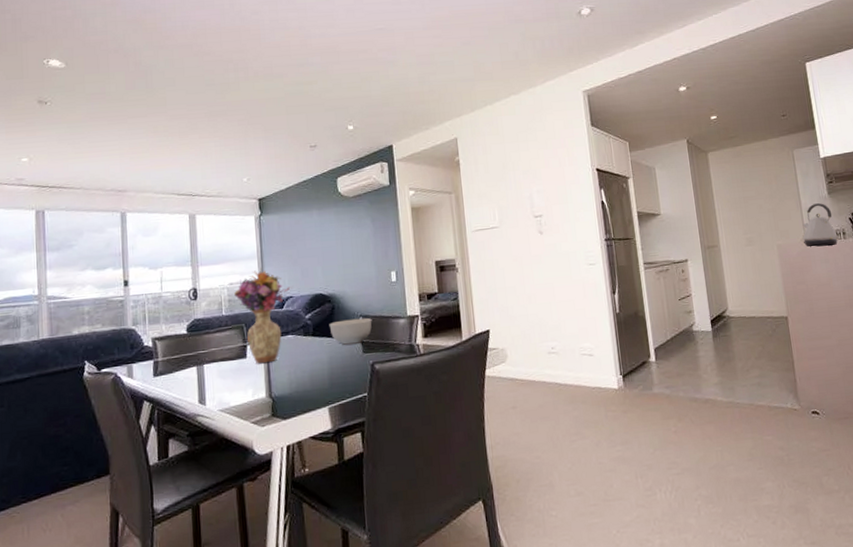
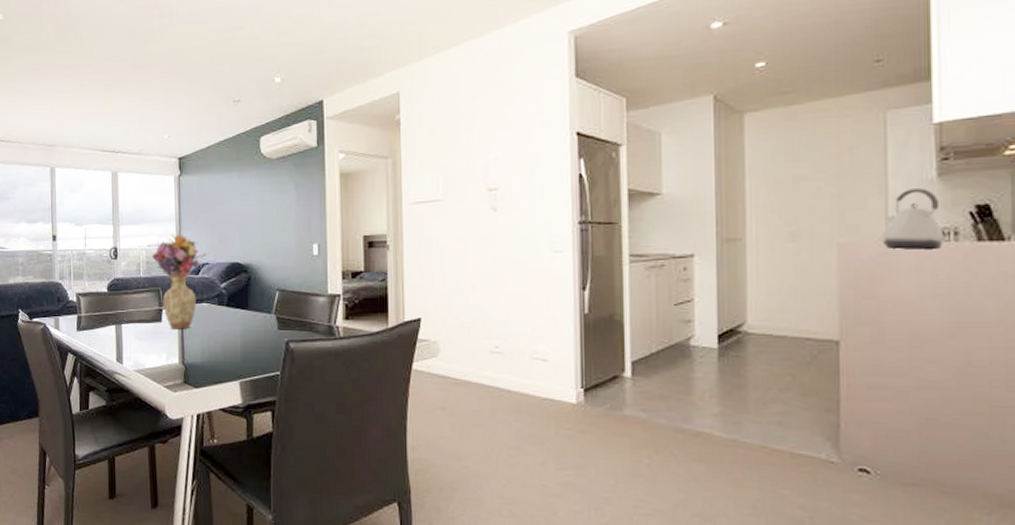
bowl: present [329,317,372,346] -> none [244,292,290,320]

